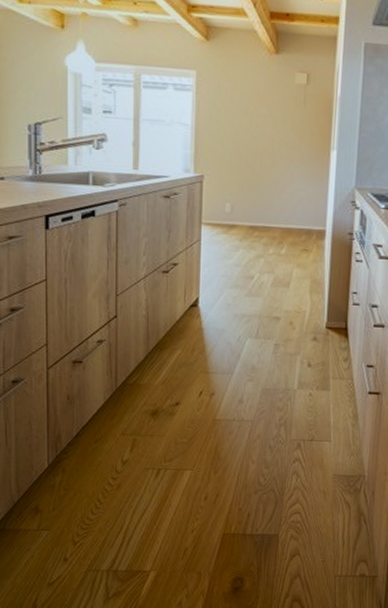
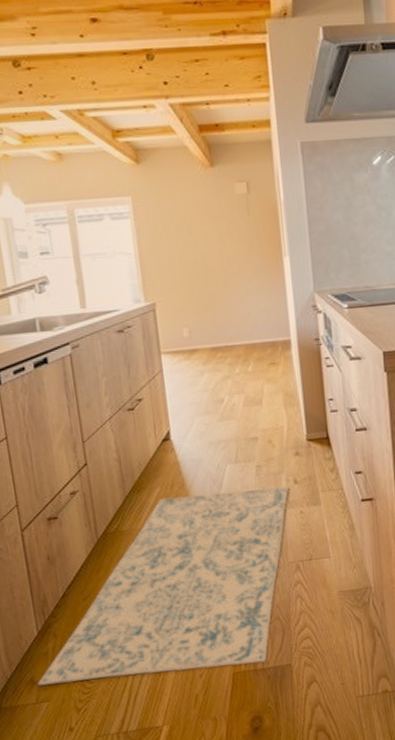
rug: none [41,360,303,529] -> present [37,486,290,686]

